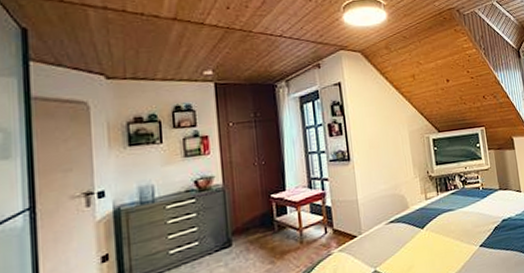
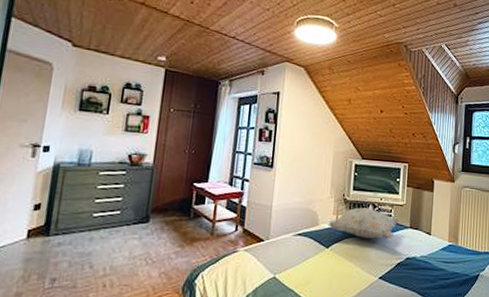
decorative pillow: none [418,179,489,211] -> present [328,207,400,239]

